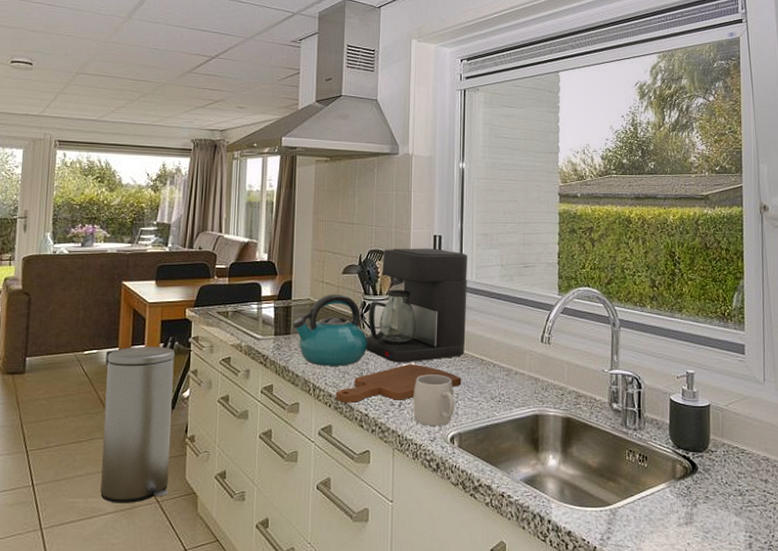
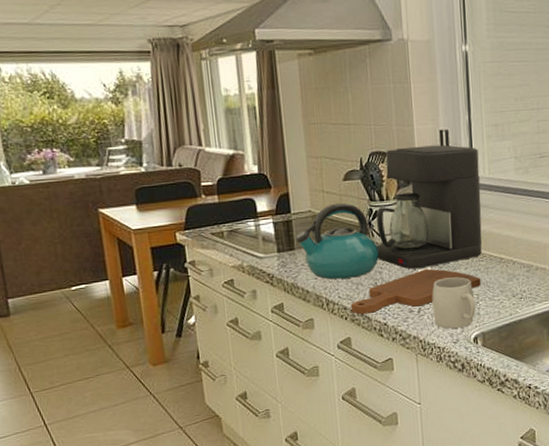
pedal bin: present [100,346,175,503] -> none [96,275,191,434]

